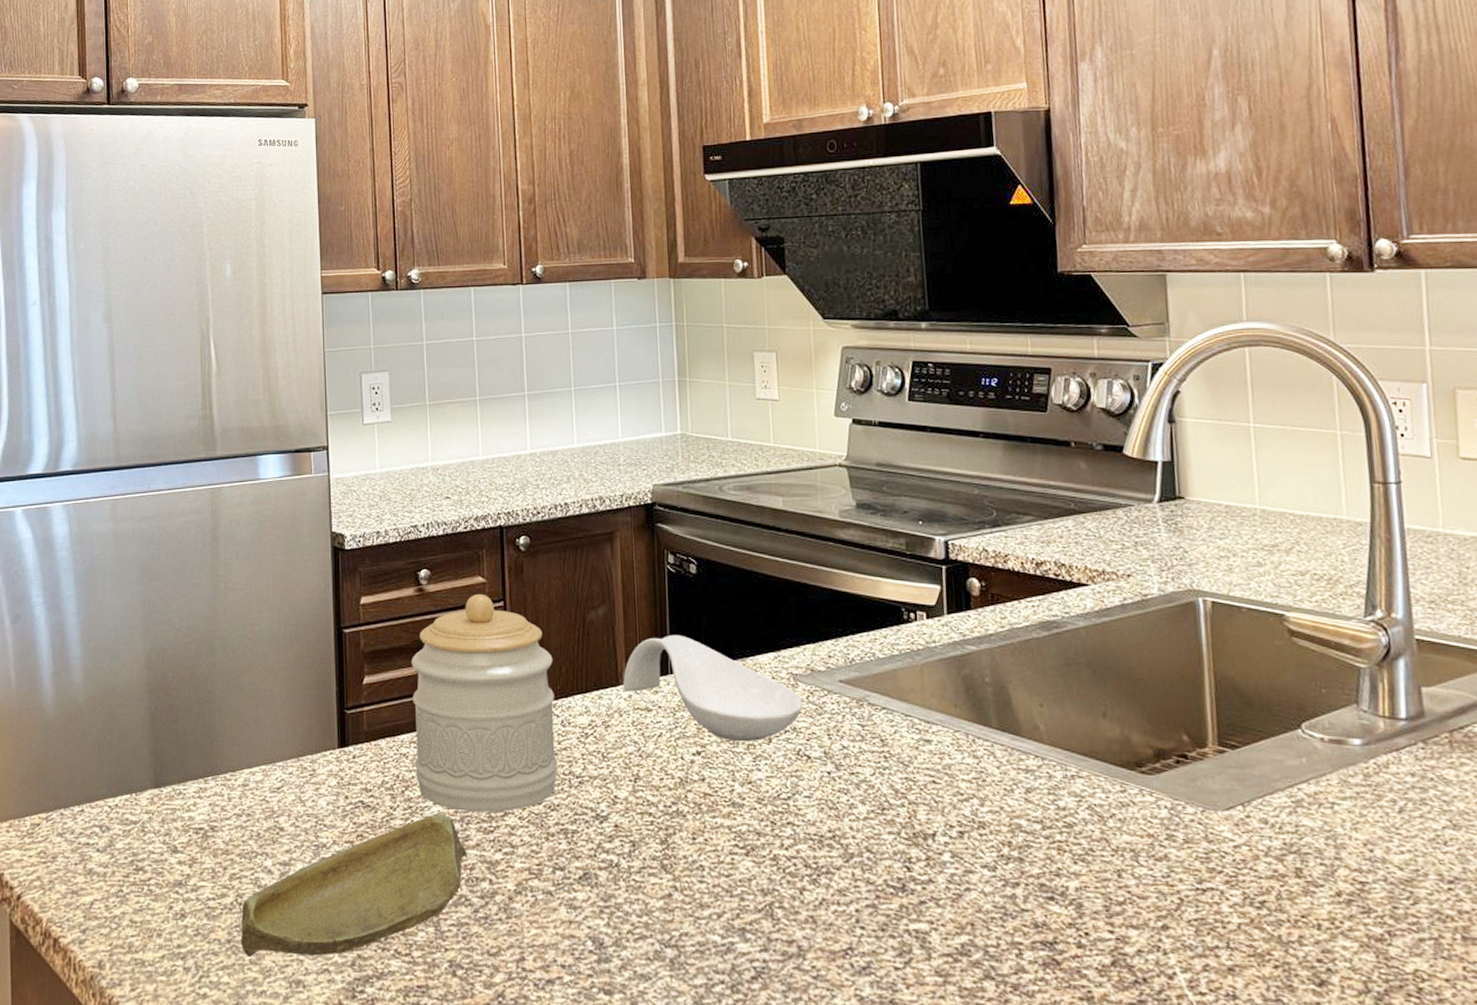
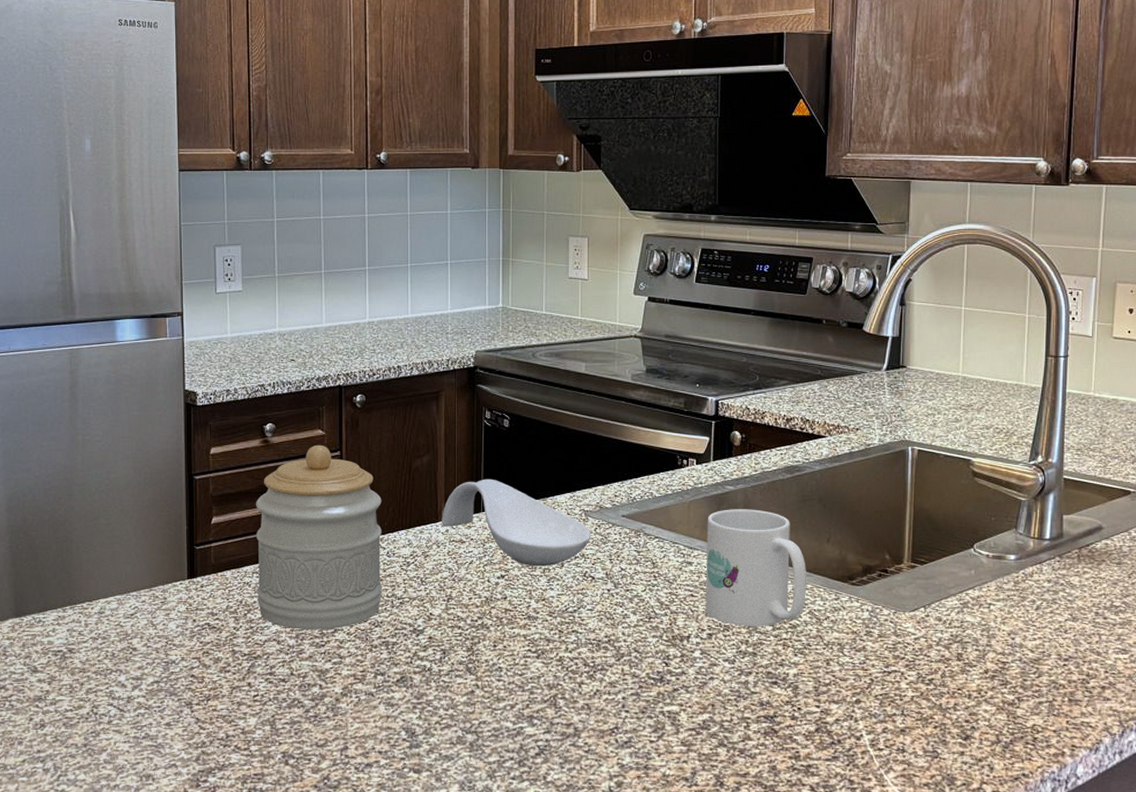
banana: present [240,814,468,958] -> none [96,633,301,758]
mug: none [945,674,1082,824] -> present [705,509,806,626]

